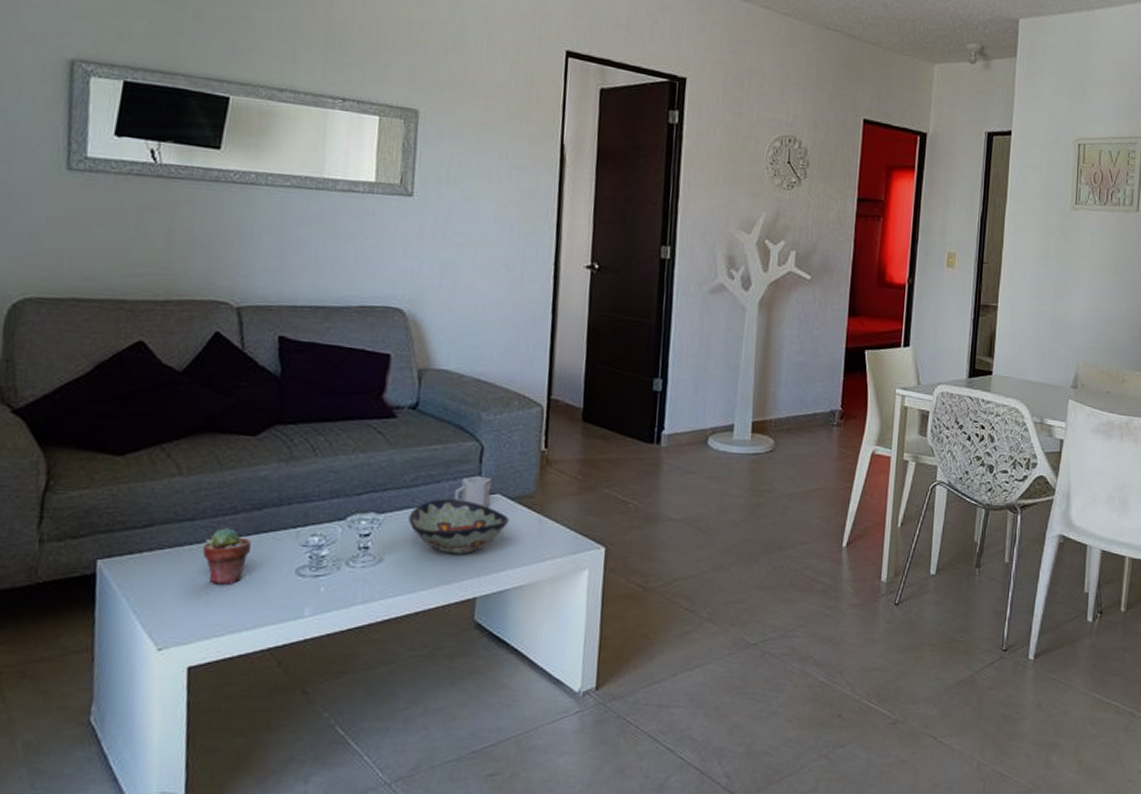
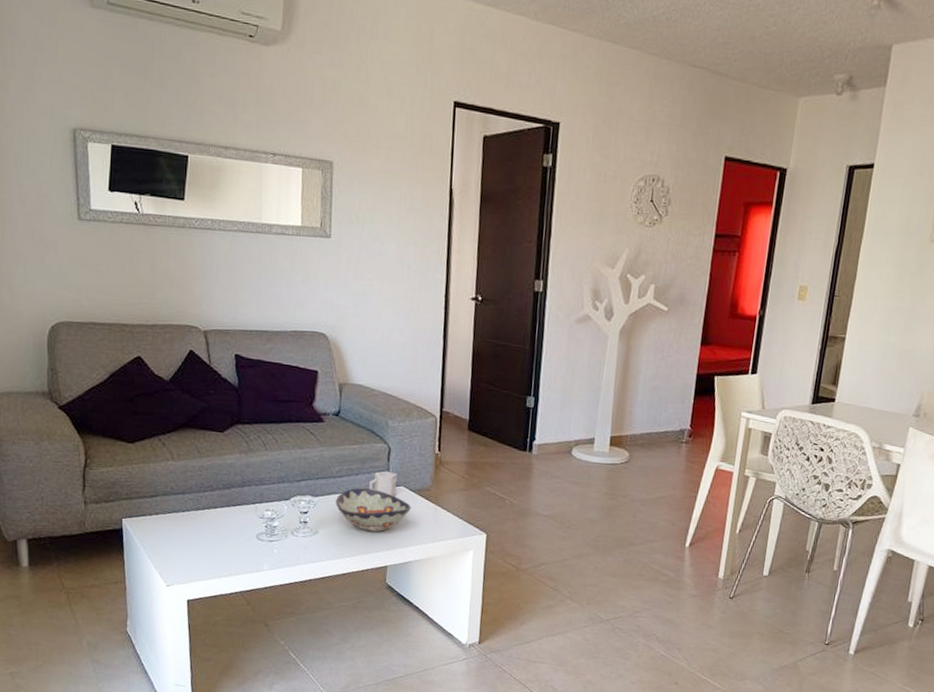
potted succulent: present [202,528,252,584] -> none [192,501,225,543]

